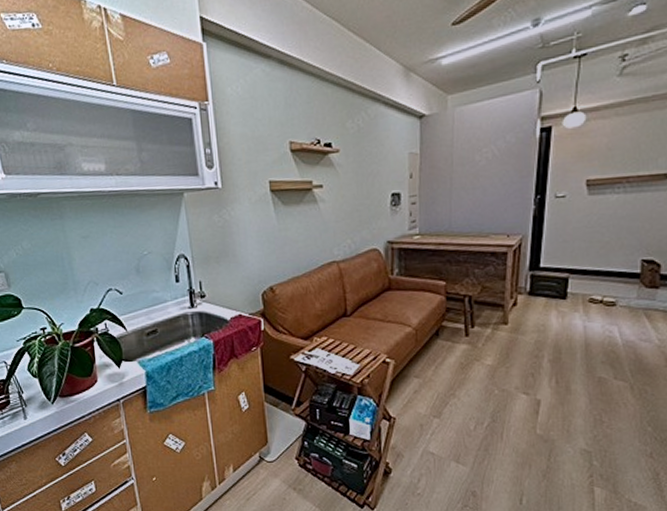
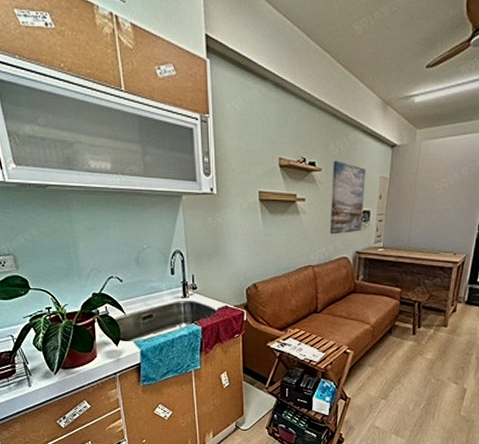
wall art: none [352,139,392,224] -> present [330,160,366,235]

